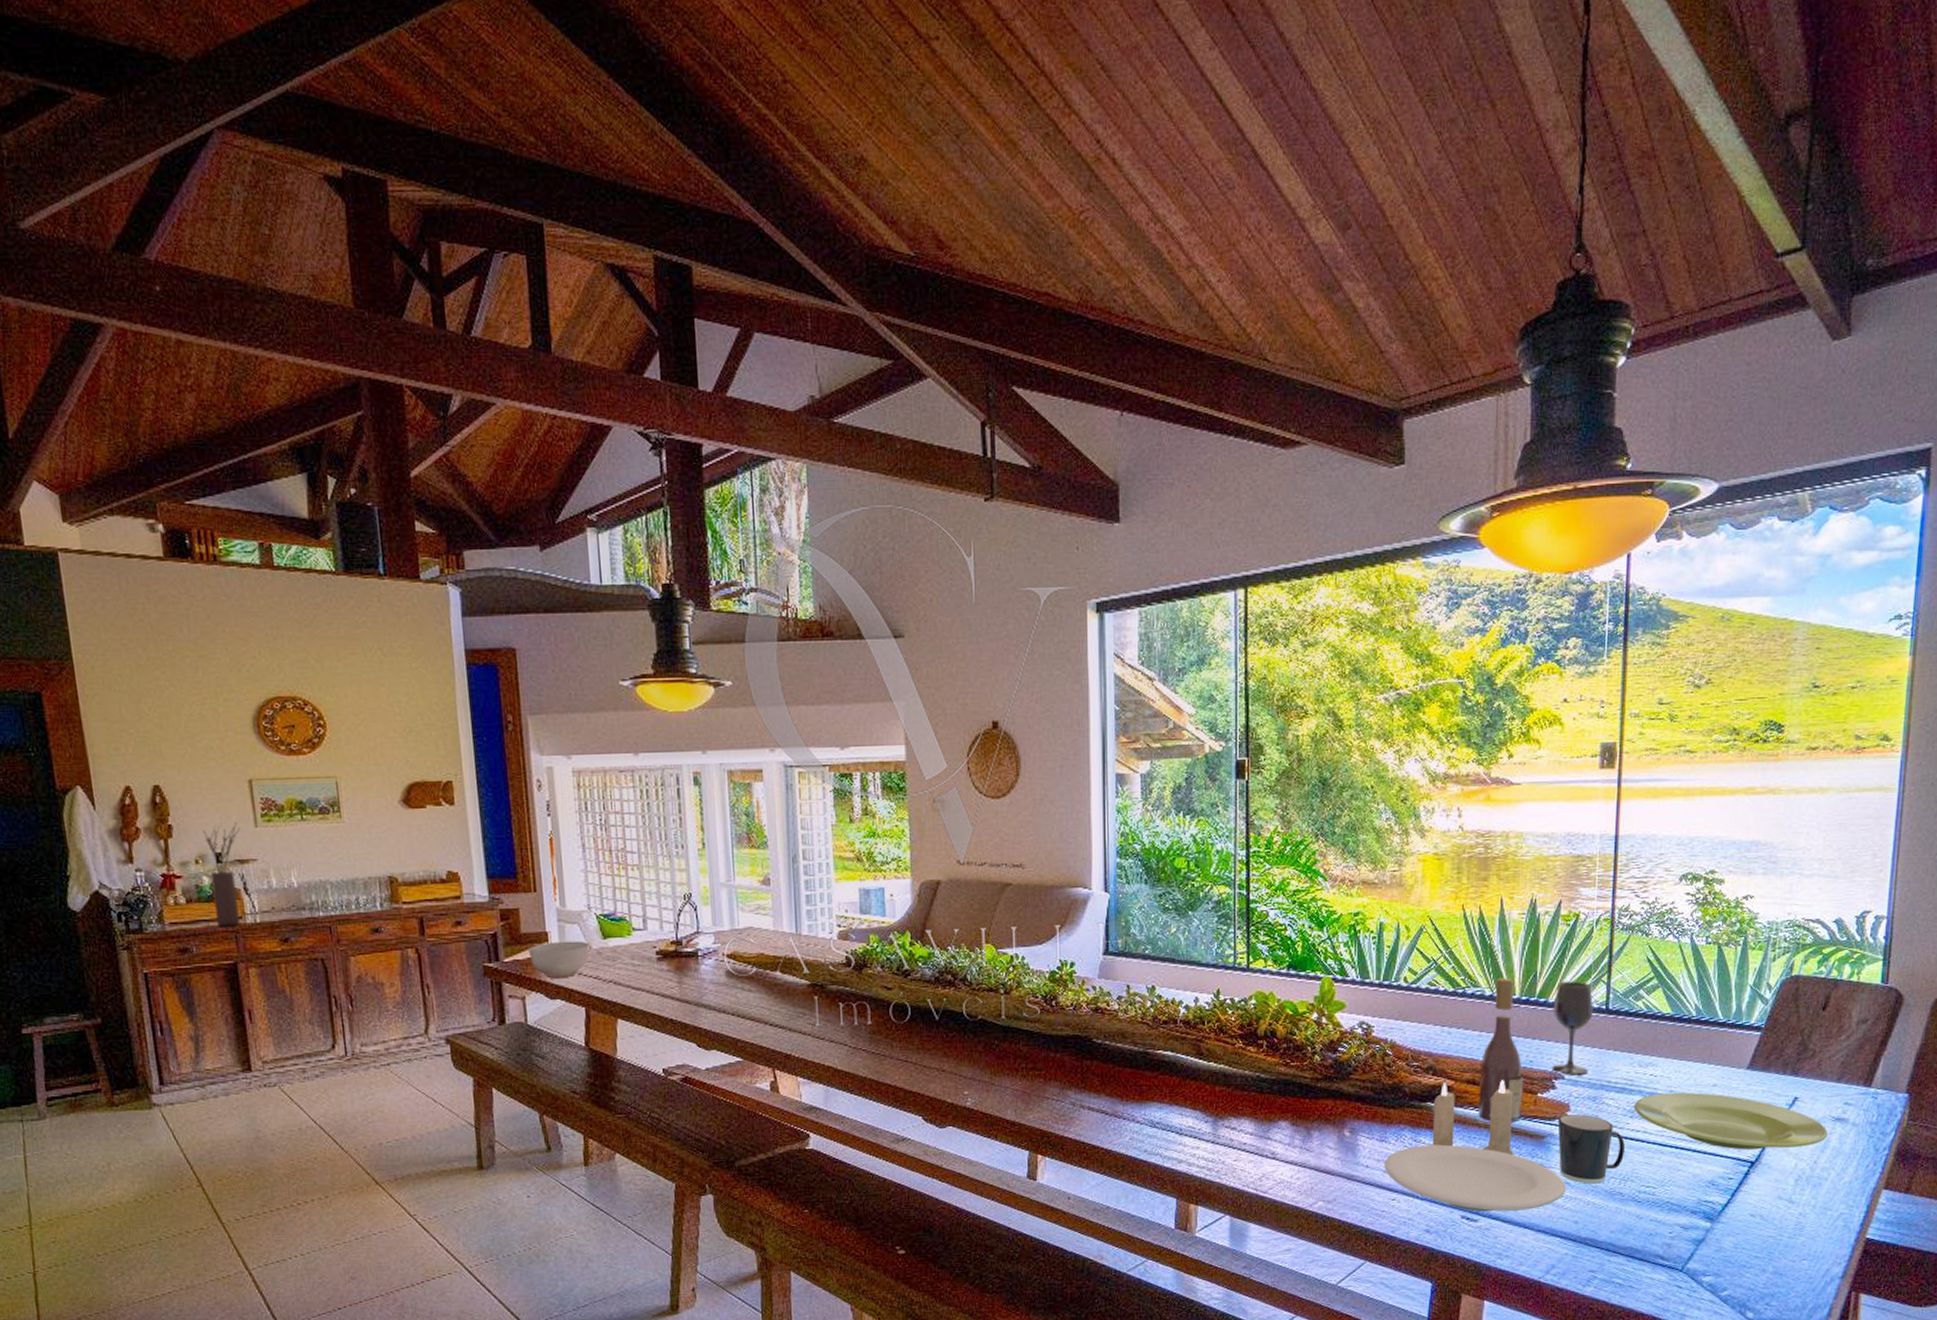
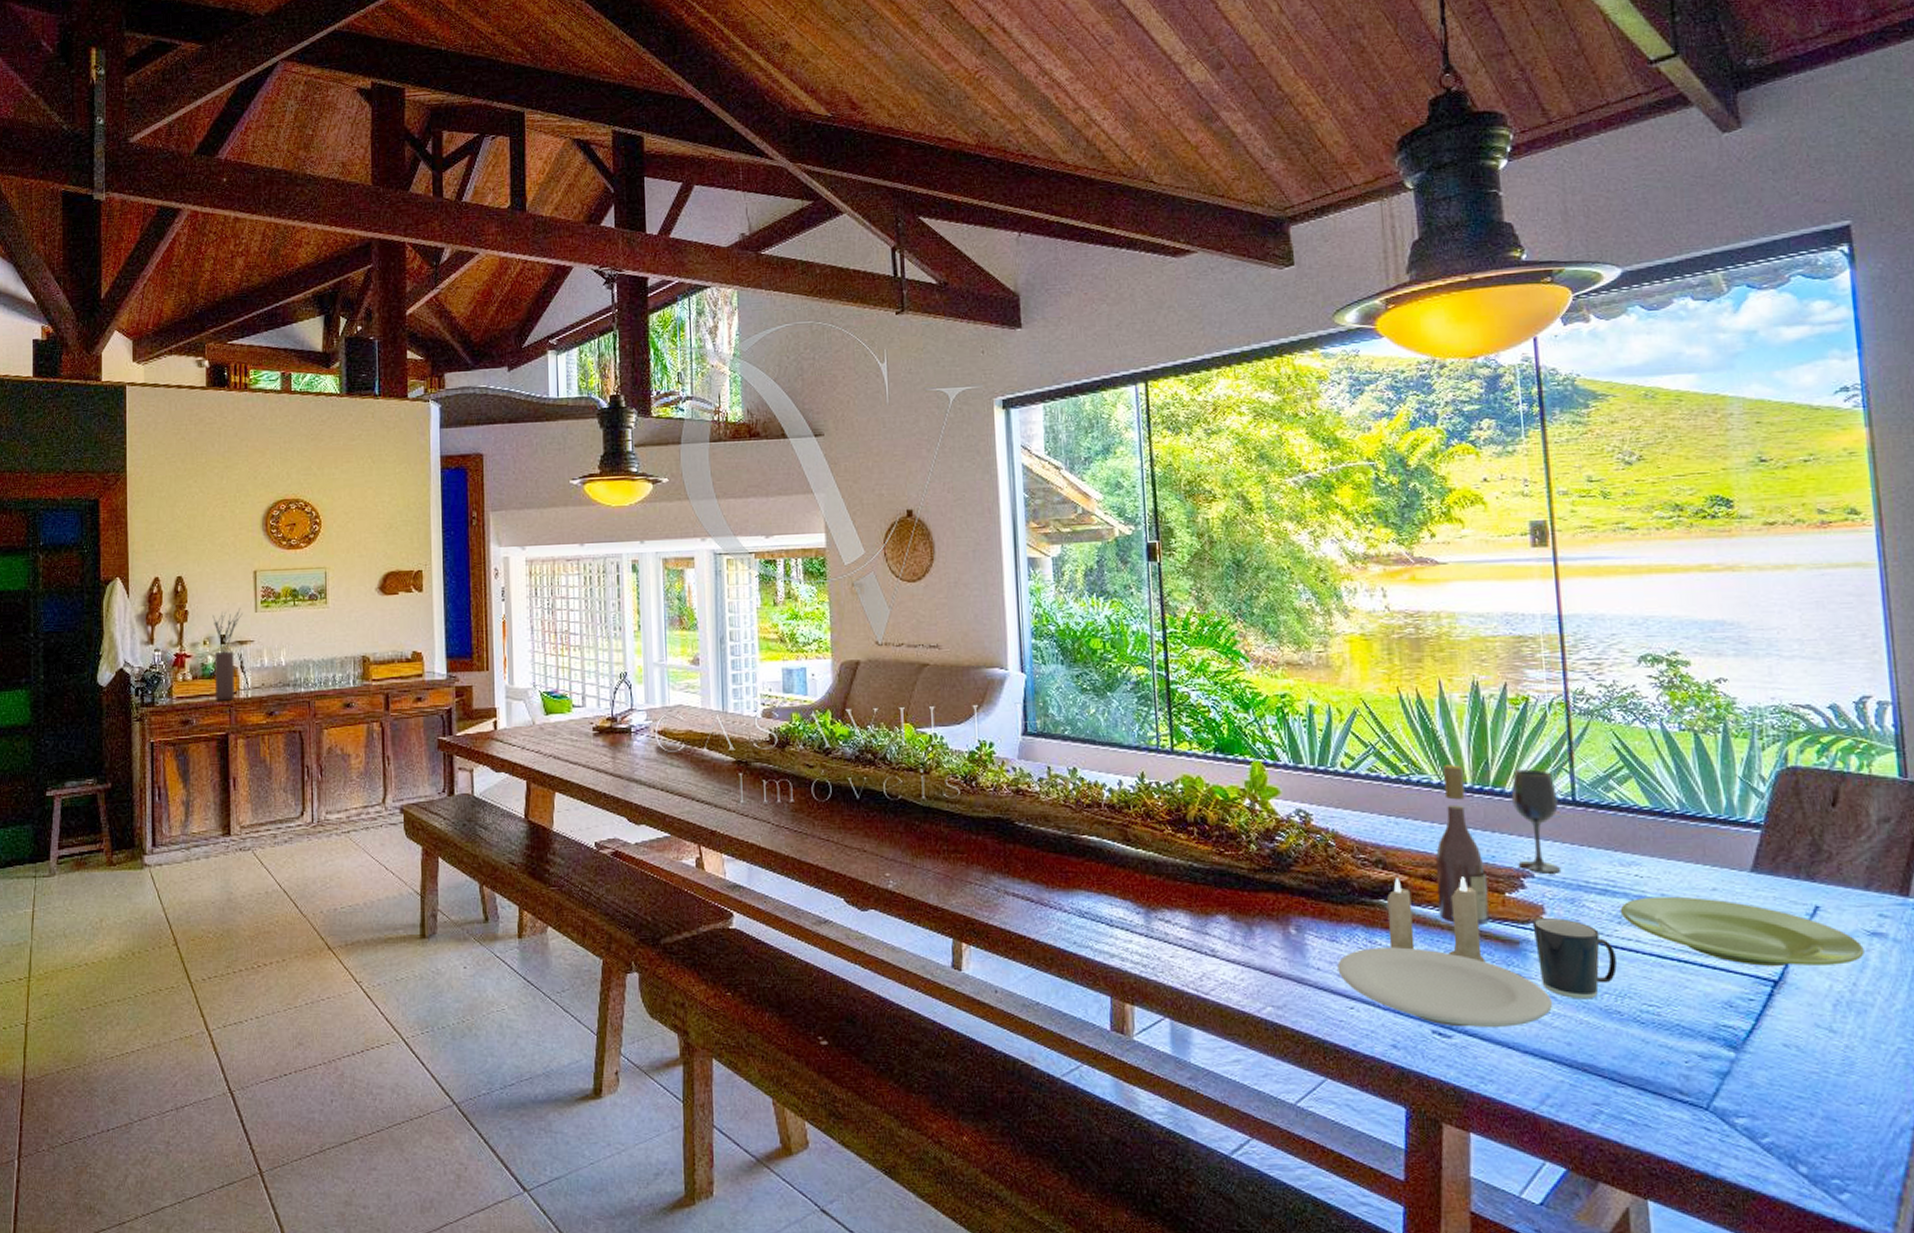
bowl: present [528,941,589,978] -> none [478,716,533,751]

